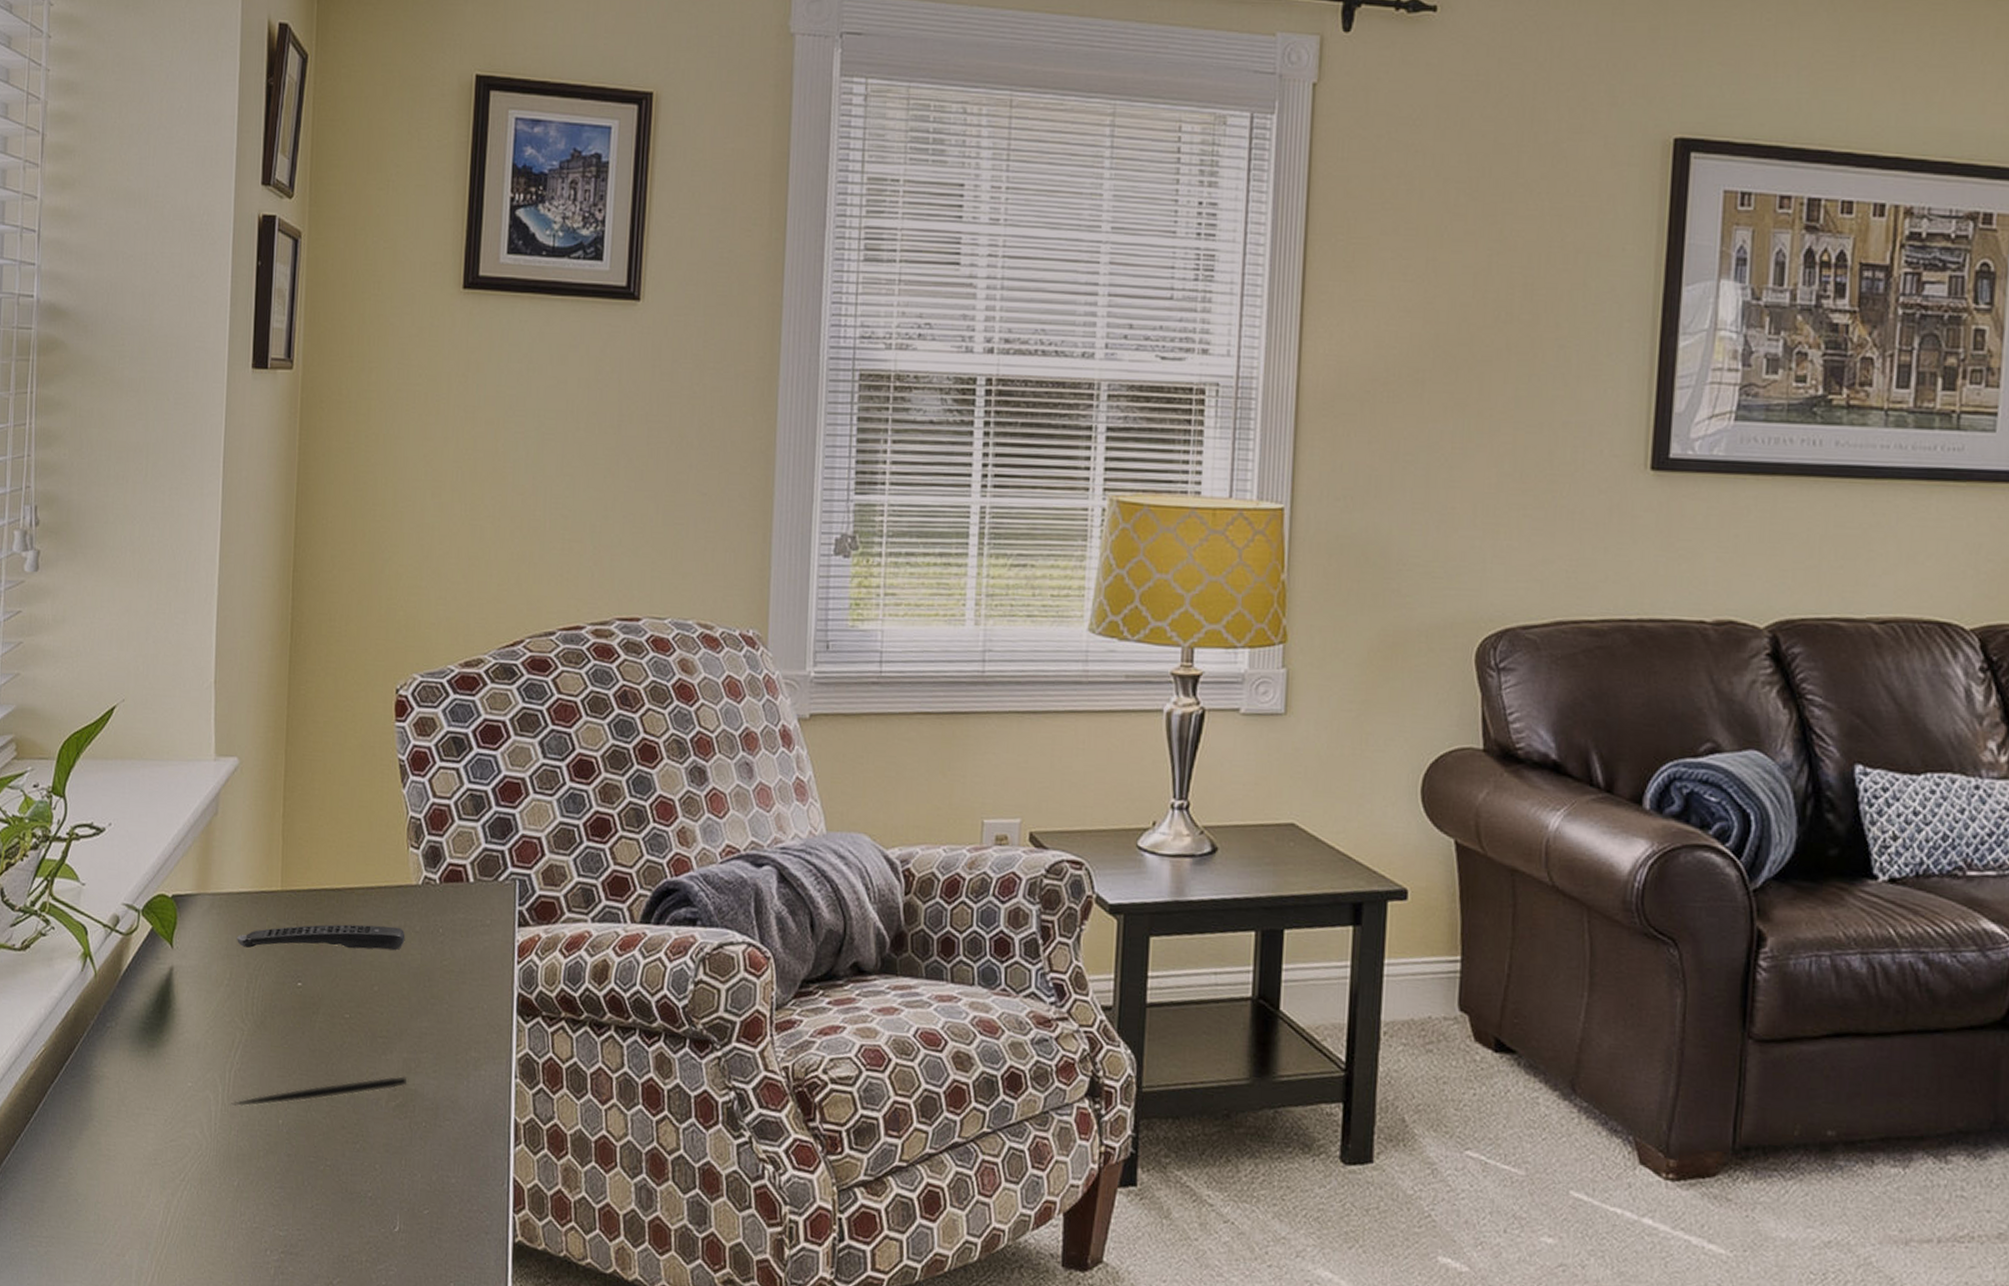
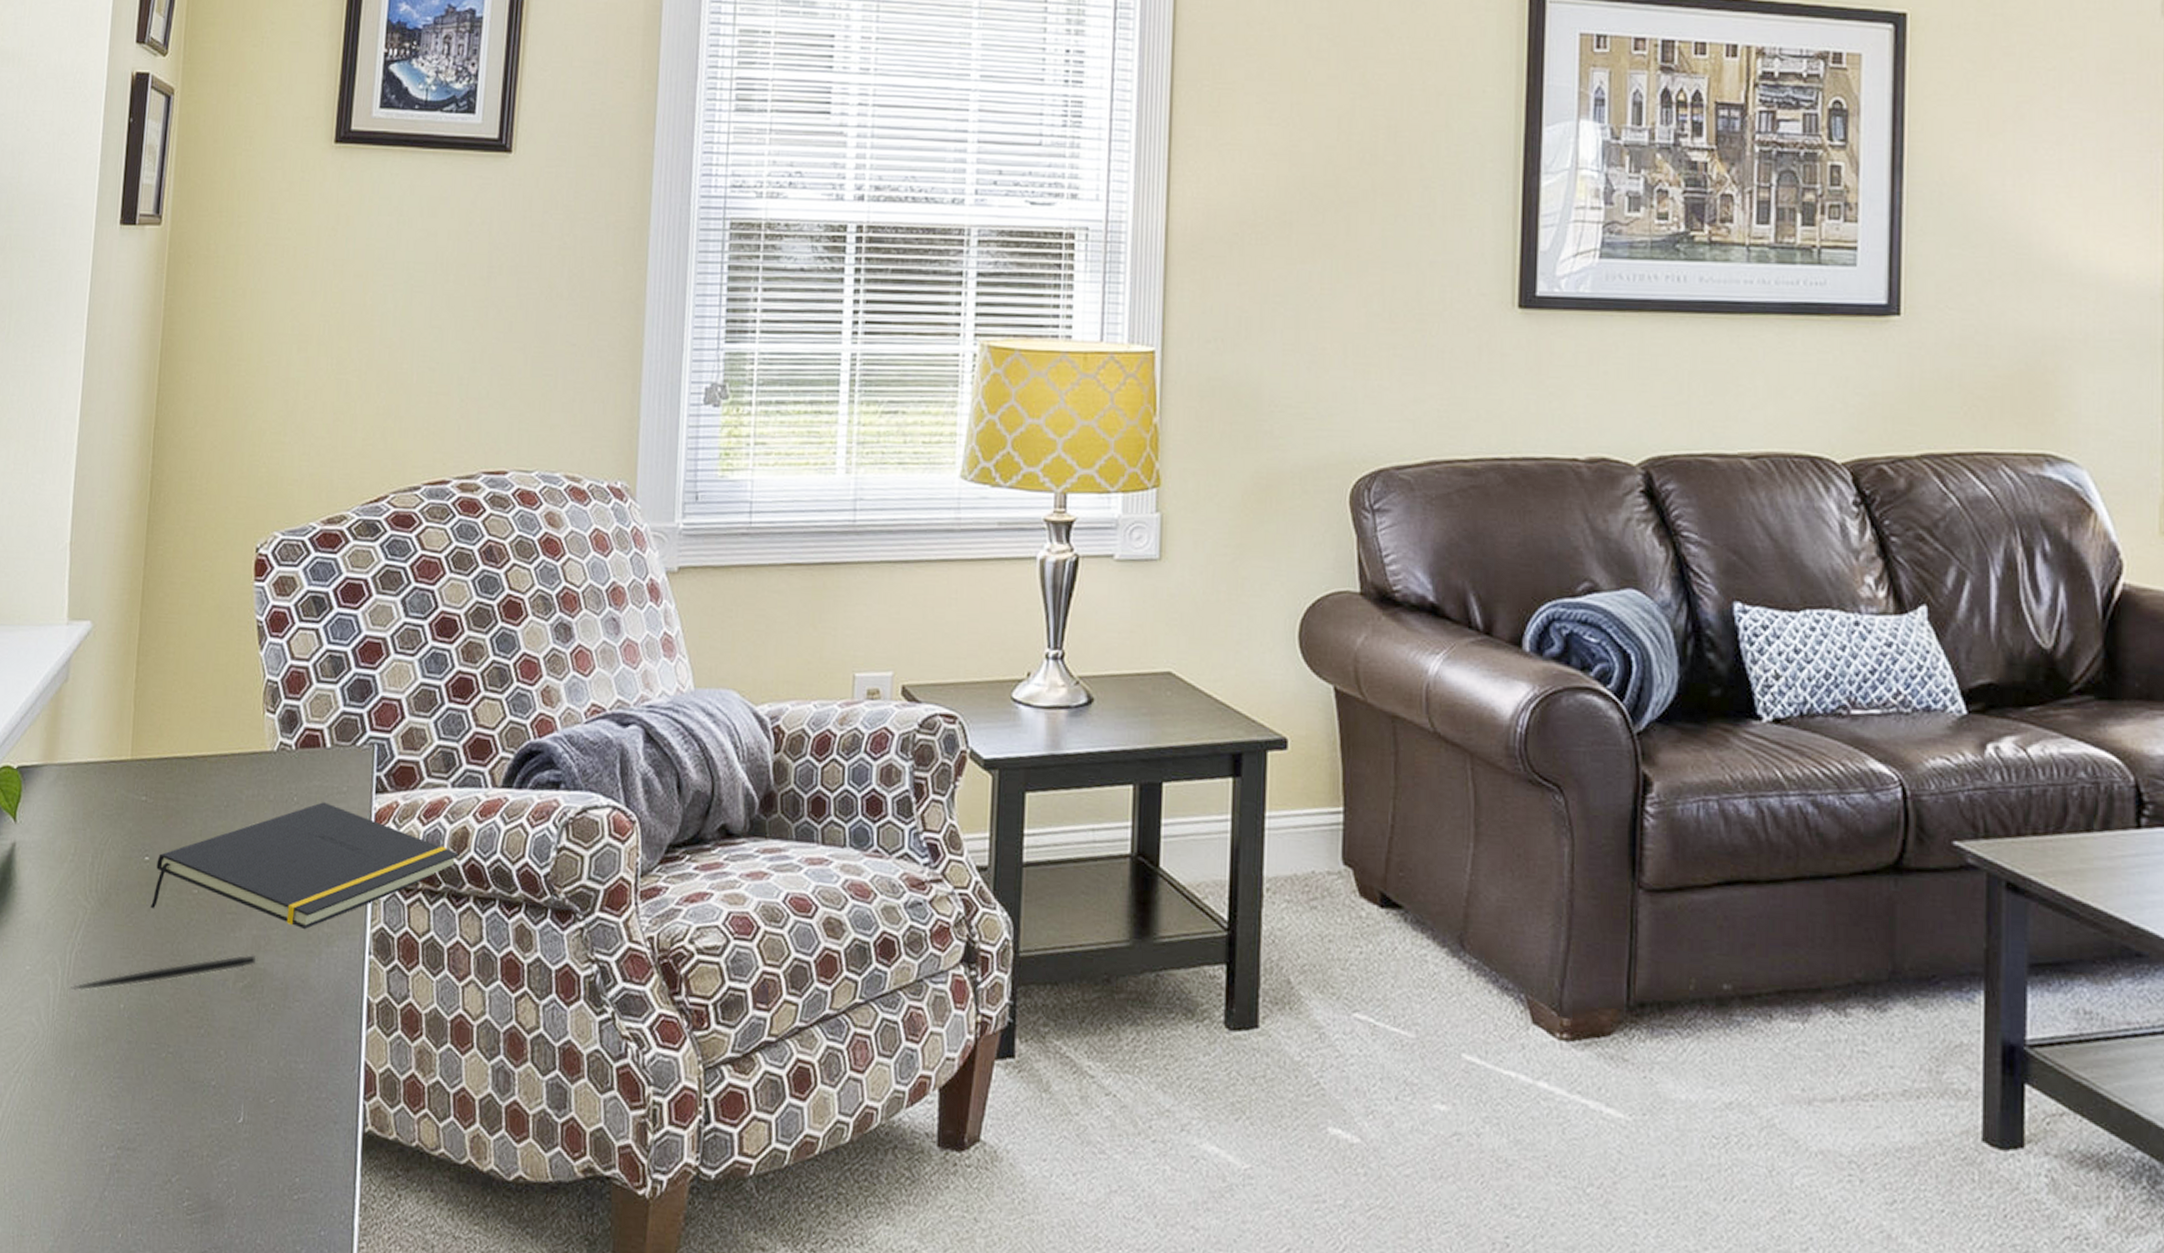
remote control: present [237,924,406,950] -> none [83,794,259,821]
notepad: none [304,934,600,1054] -> present [150,802,460,930]

